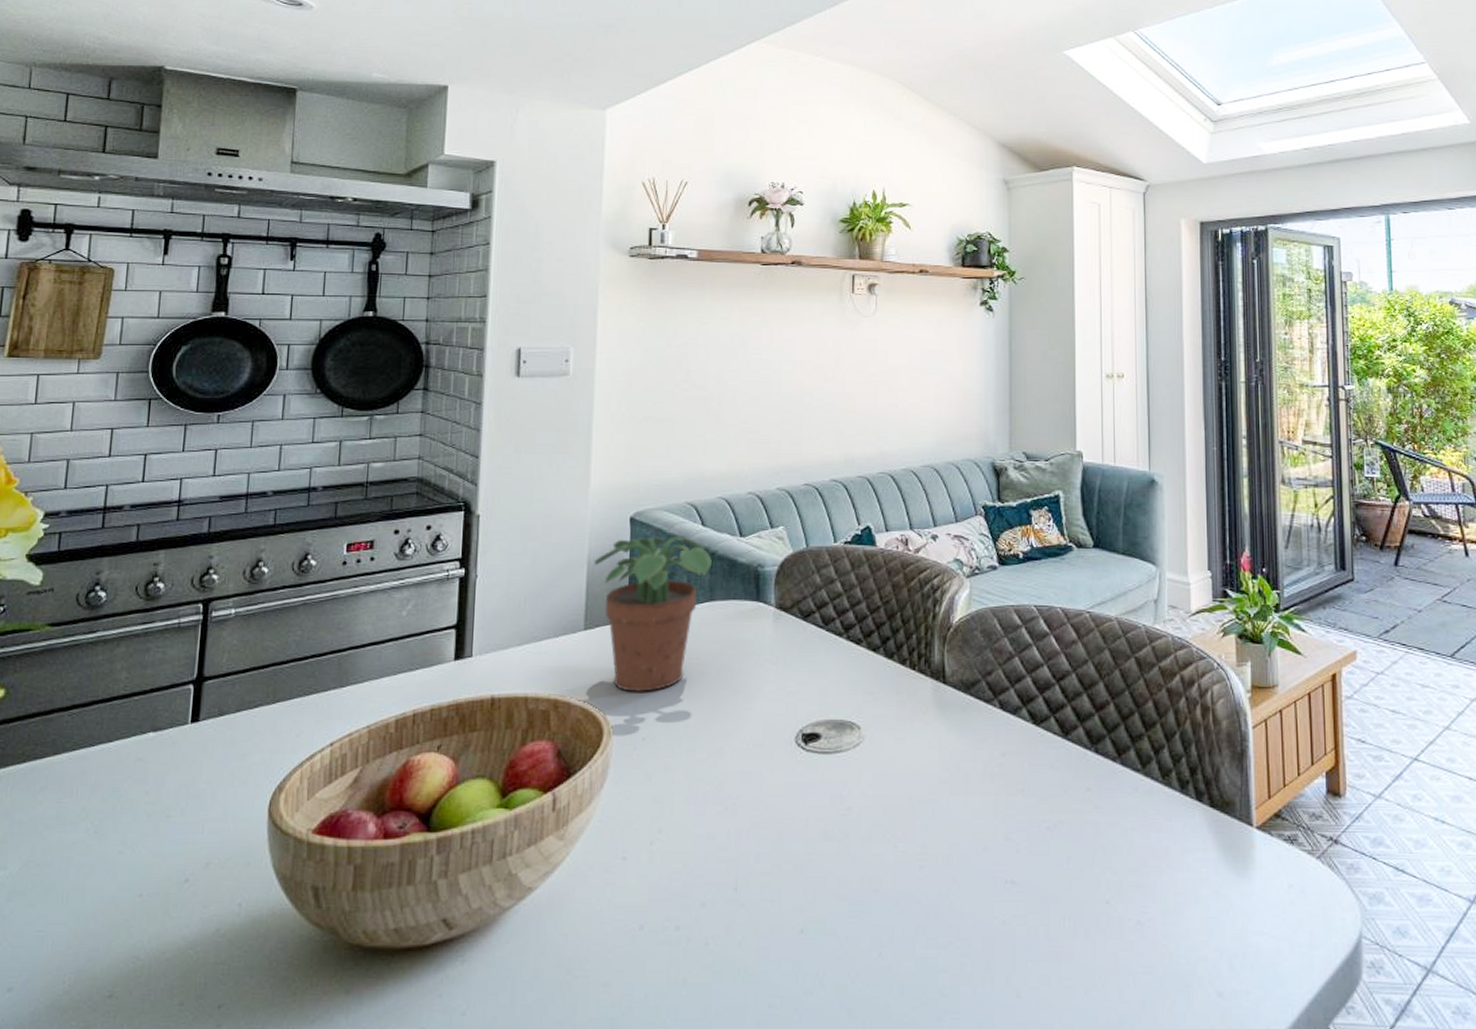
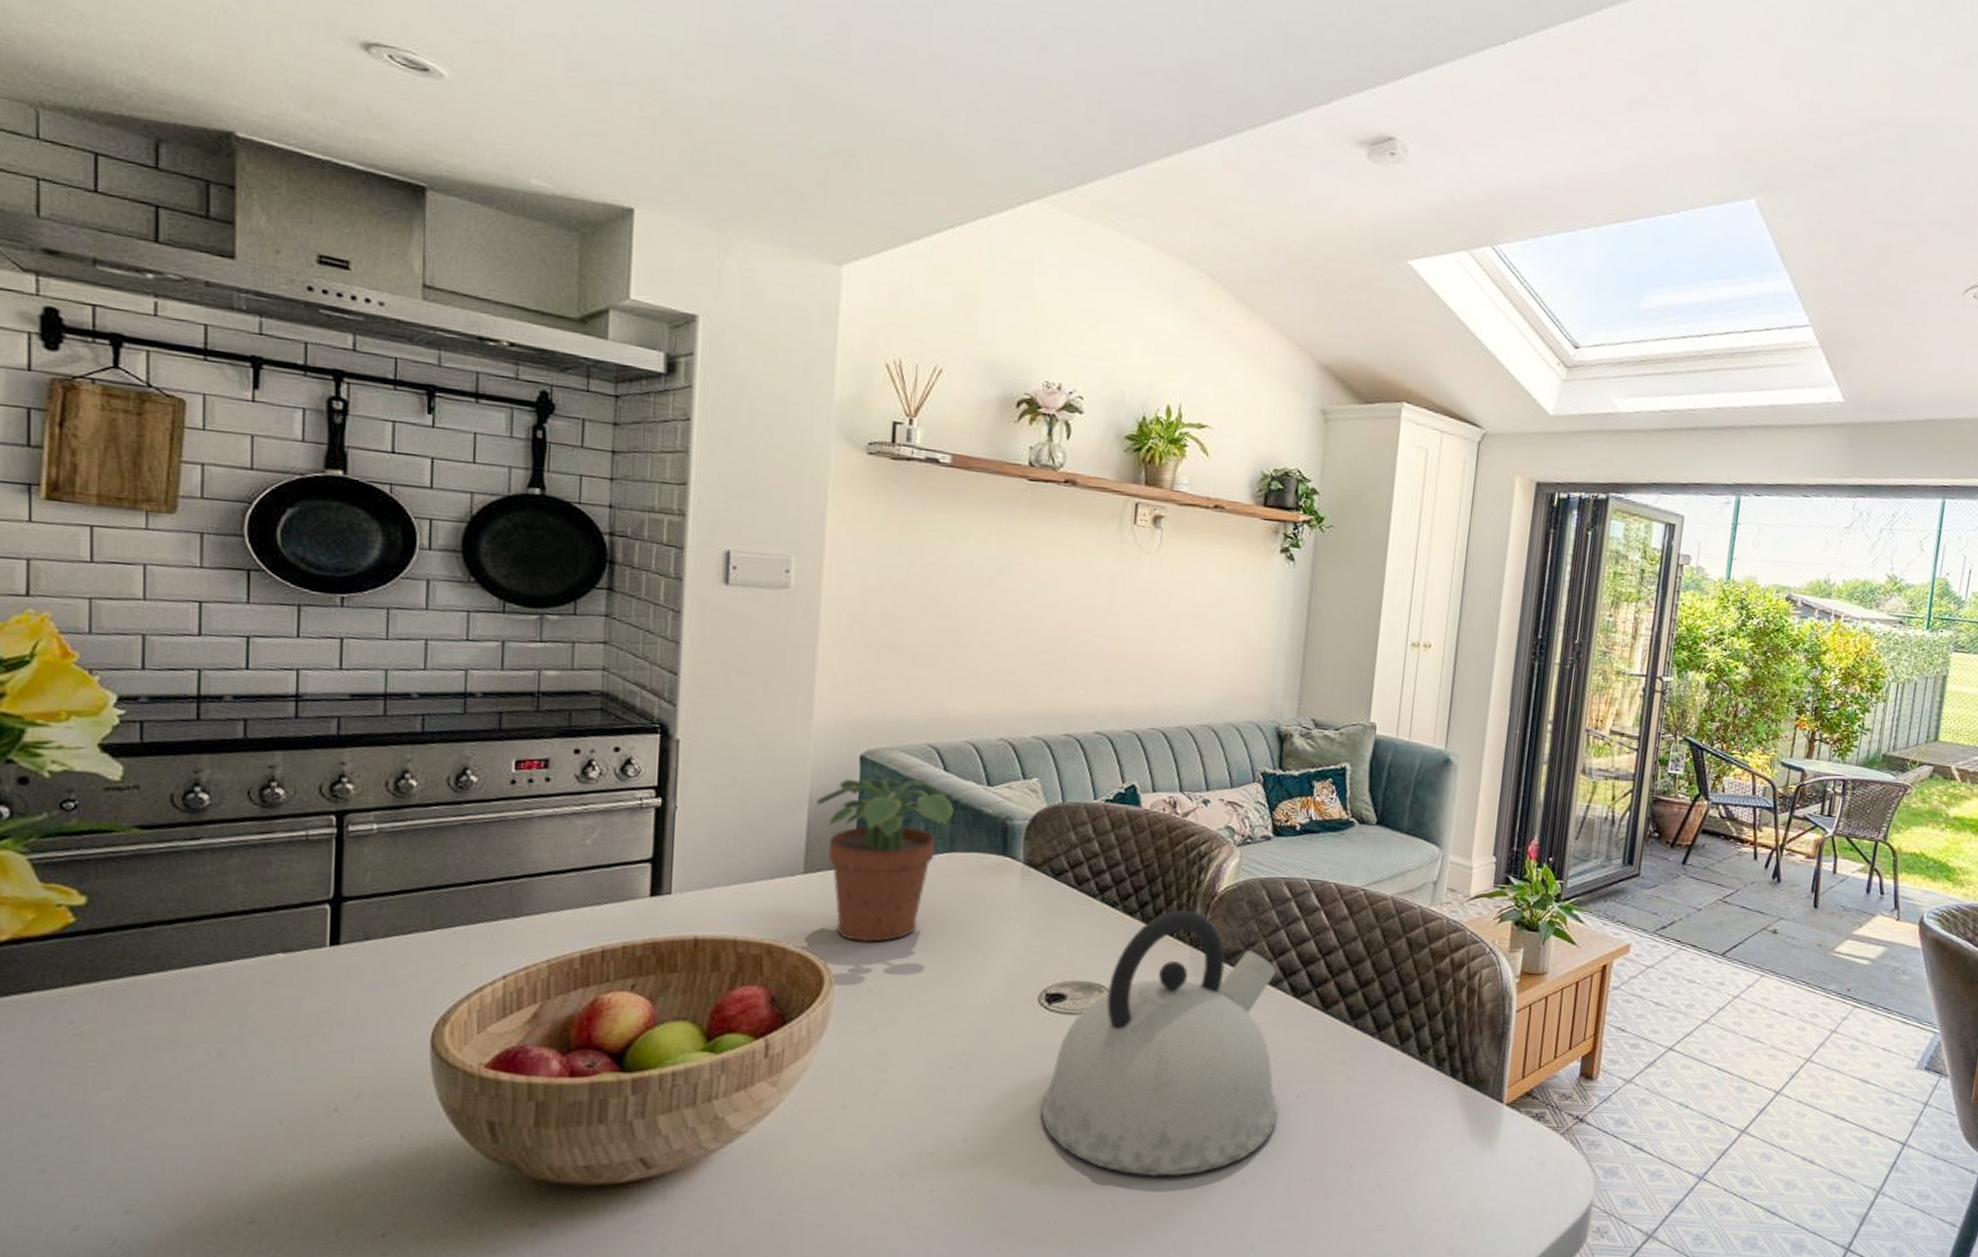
kettle: none [803,642,1030,921] -> present [1040,909,1278,1177]

